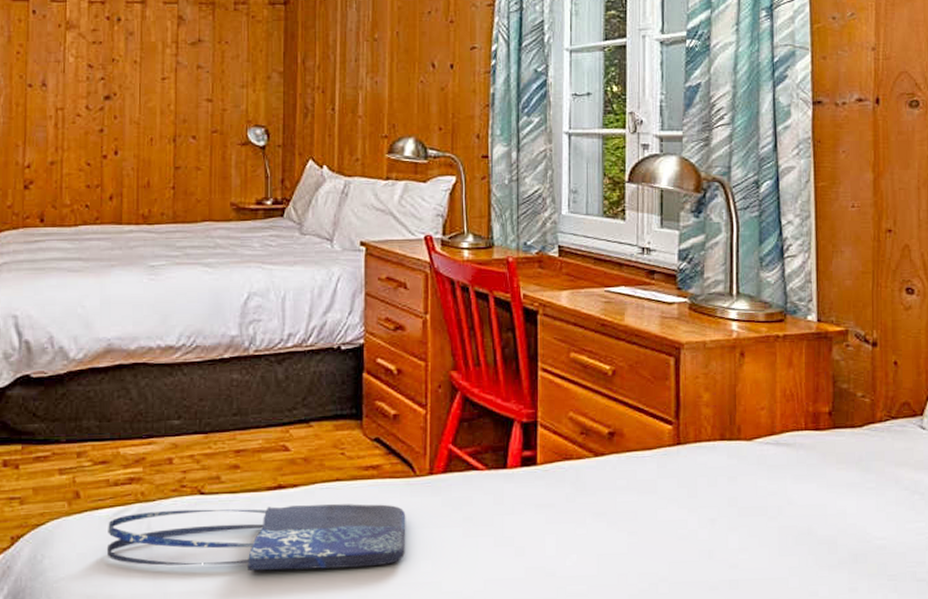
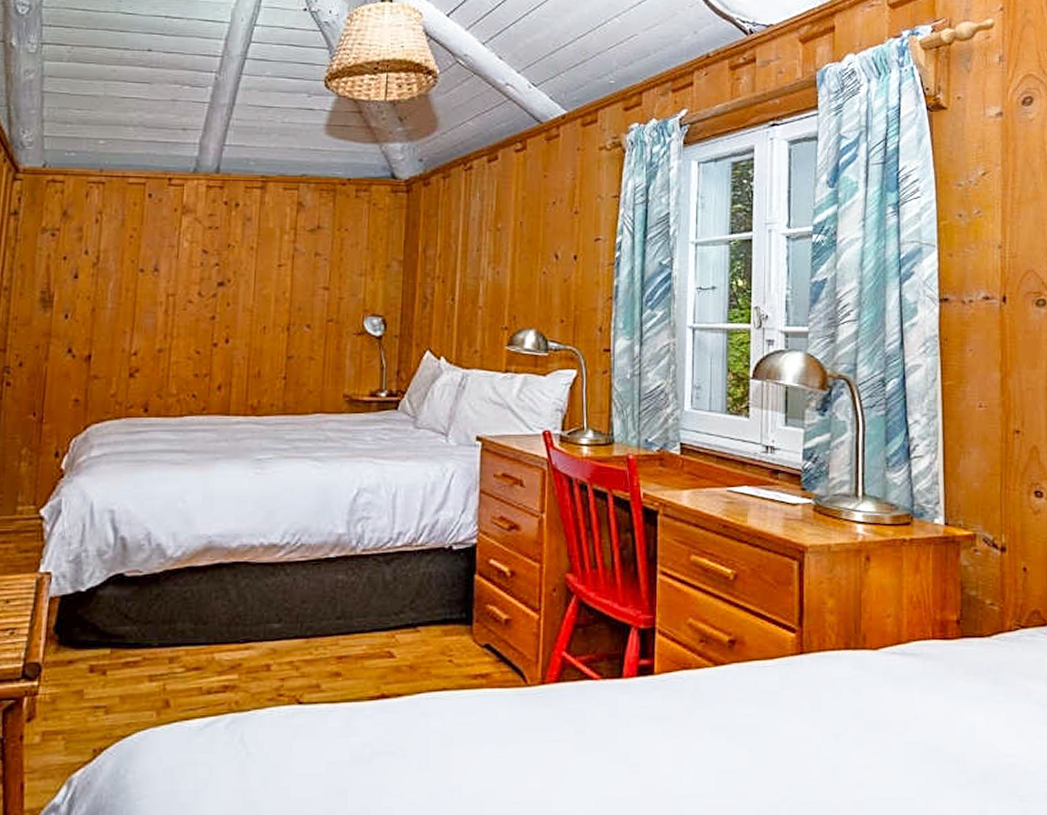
shopping bag: present [106,504,406,571] -> none [195,715,515,788]

